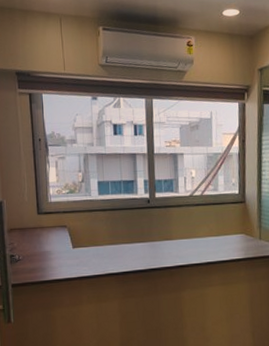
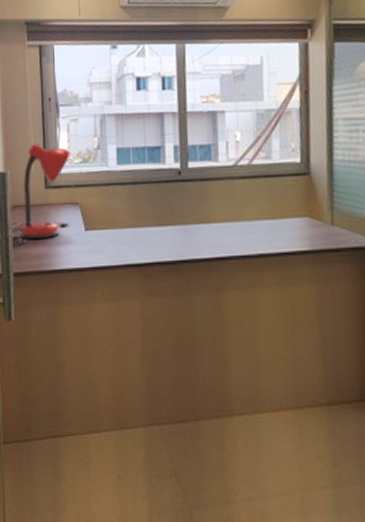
desk lamp: none [10,176,60,256] -> present [13,143,71,239]

